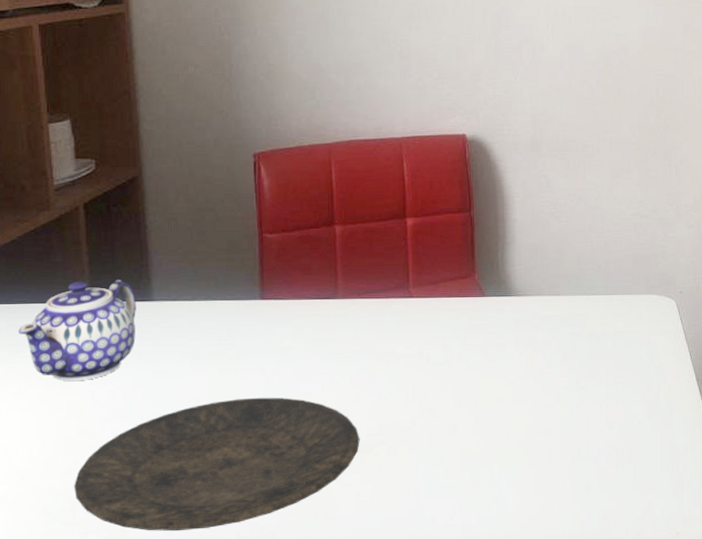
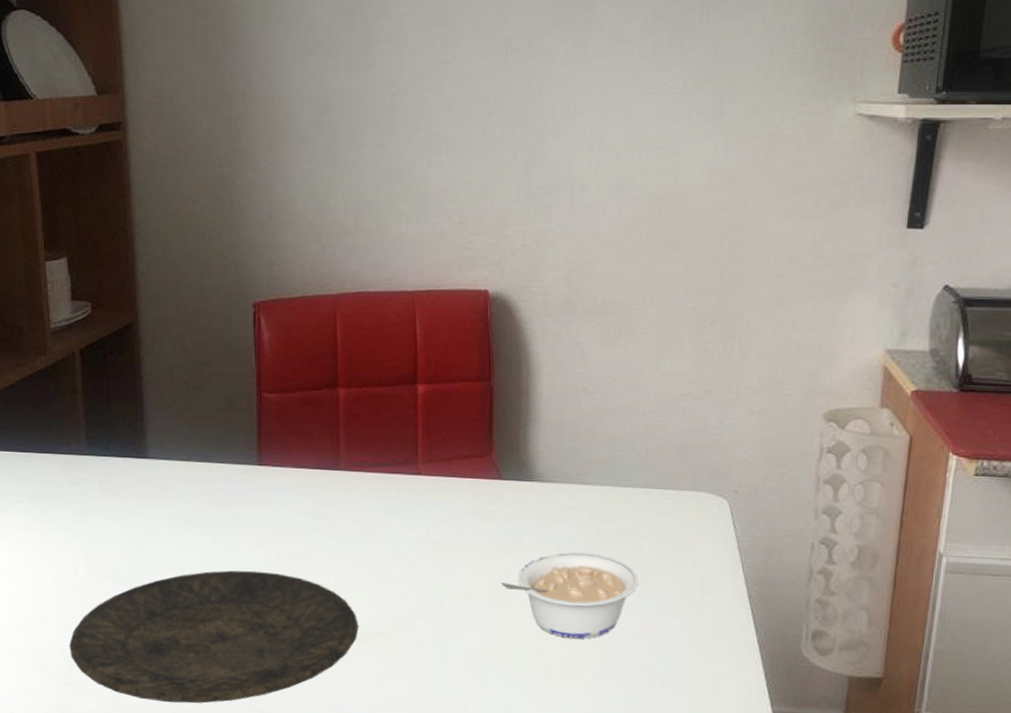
teapot: present [18,280,136,382] -> none [16,432,131,537]
legume: none [487,355,606,431] -> present [500,552,639,639]

